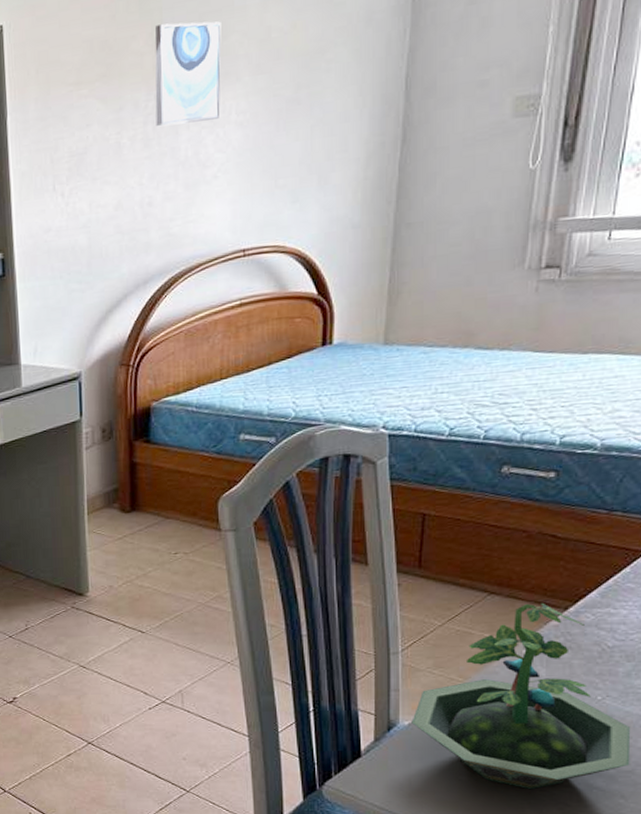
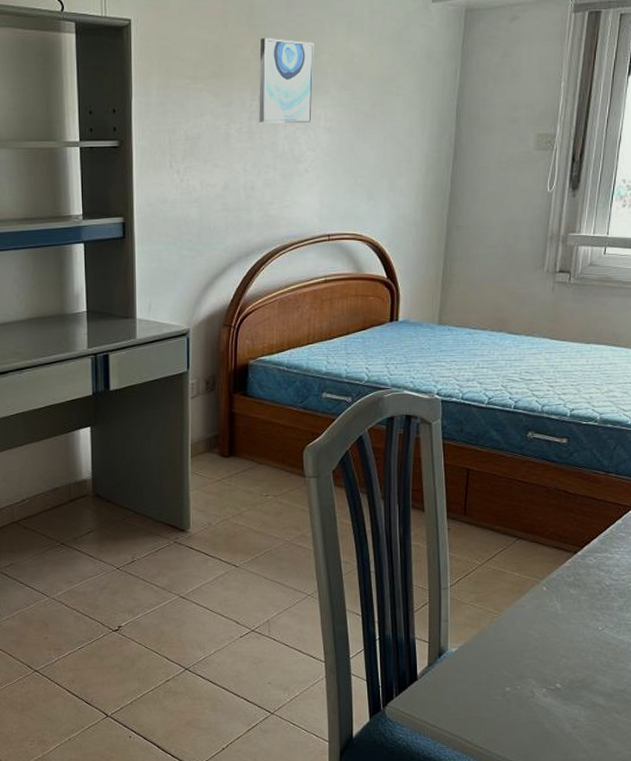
terrarium: present [411,603,631,790] -> none [458,547,623,708]

